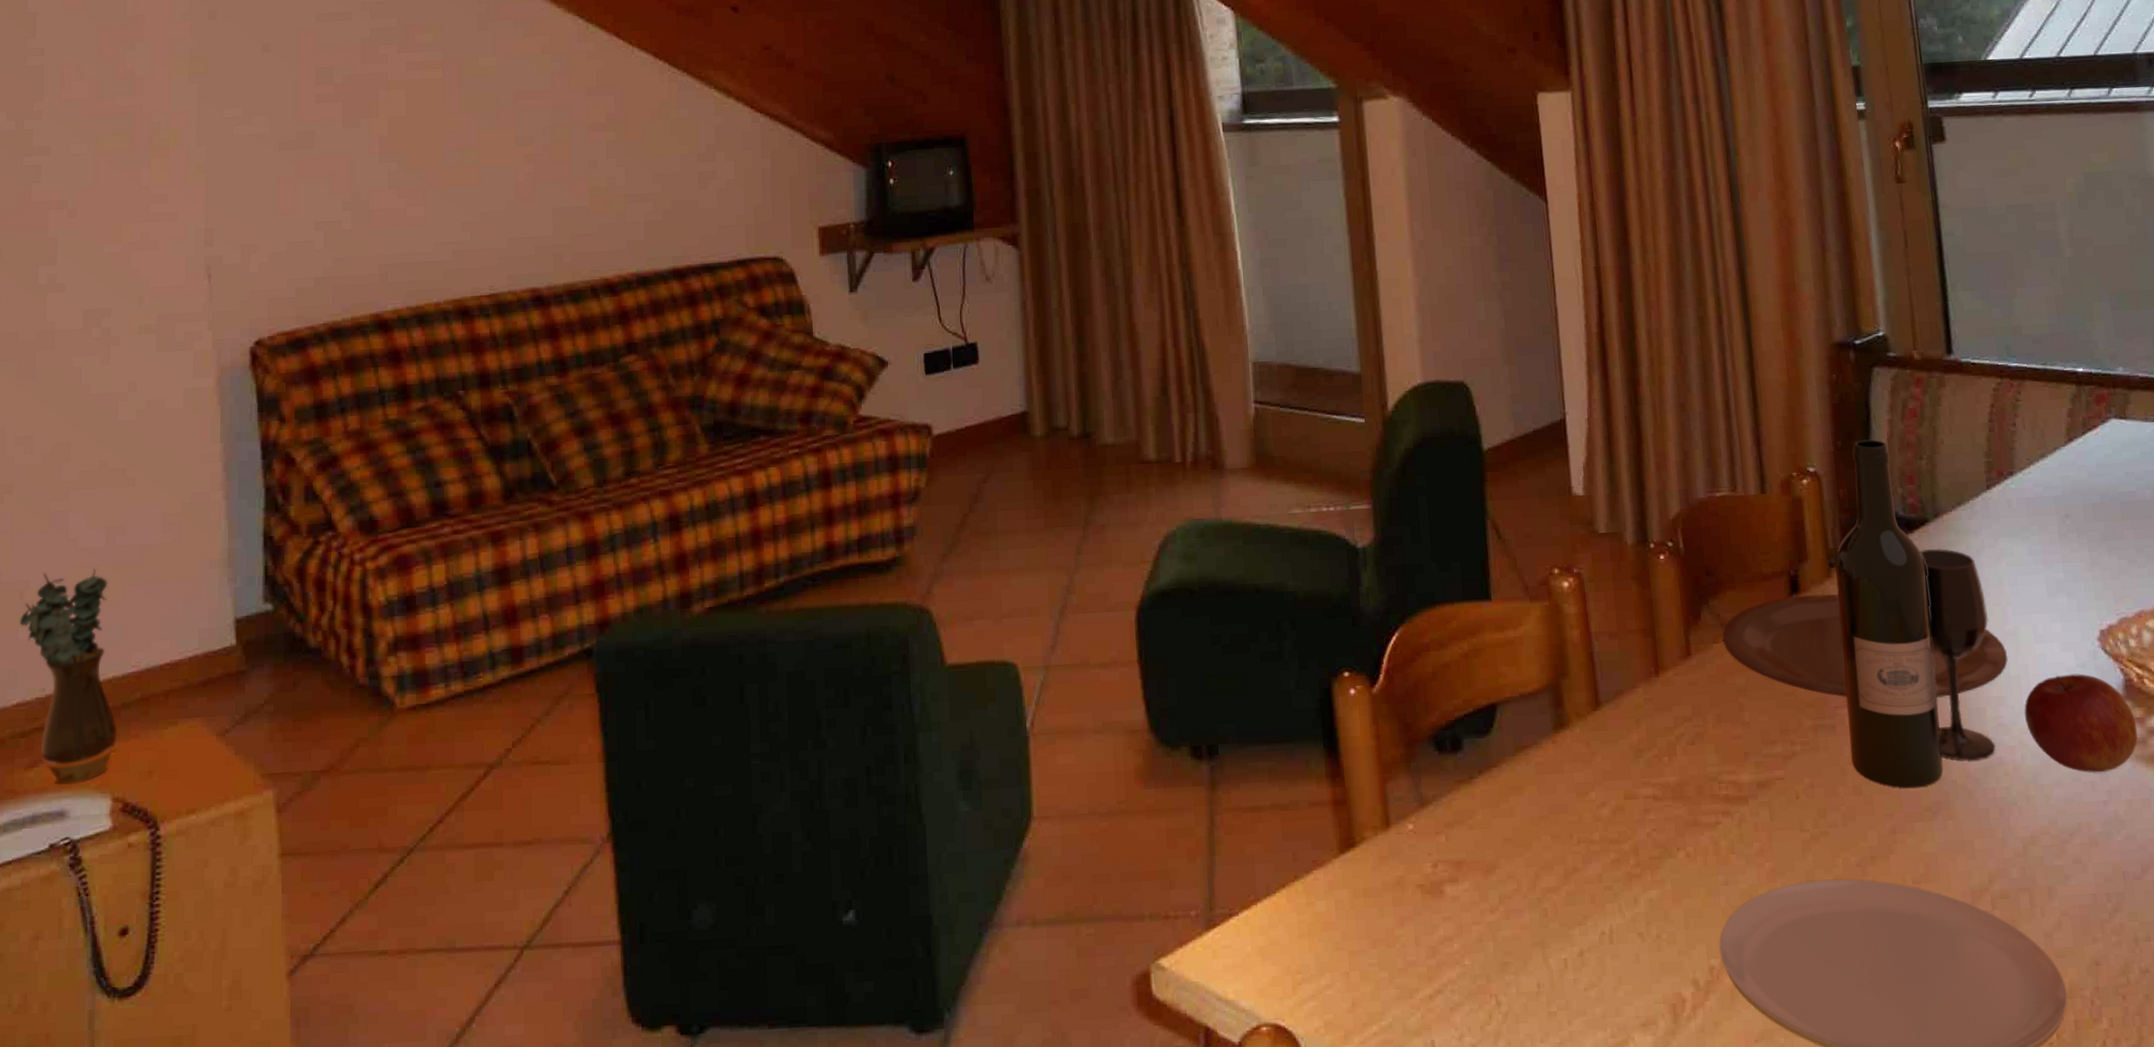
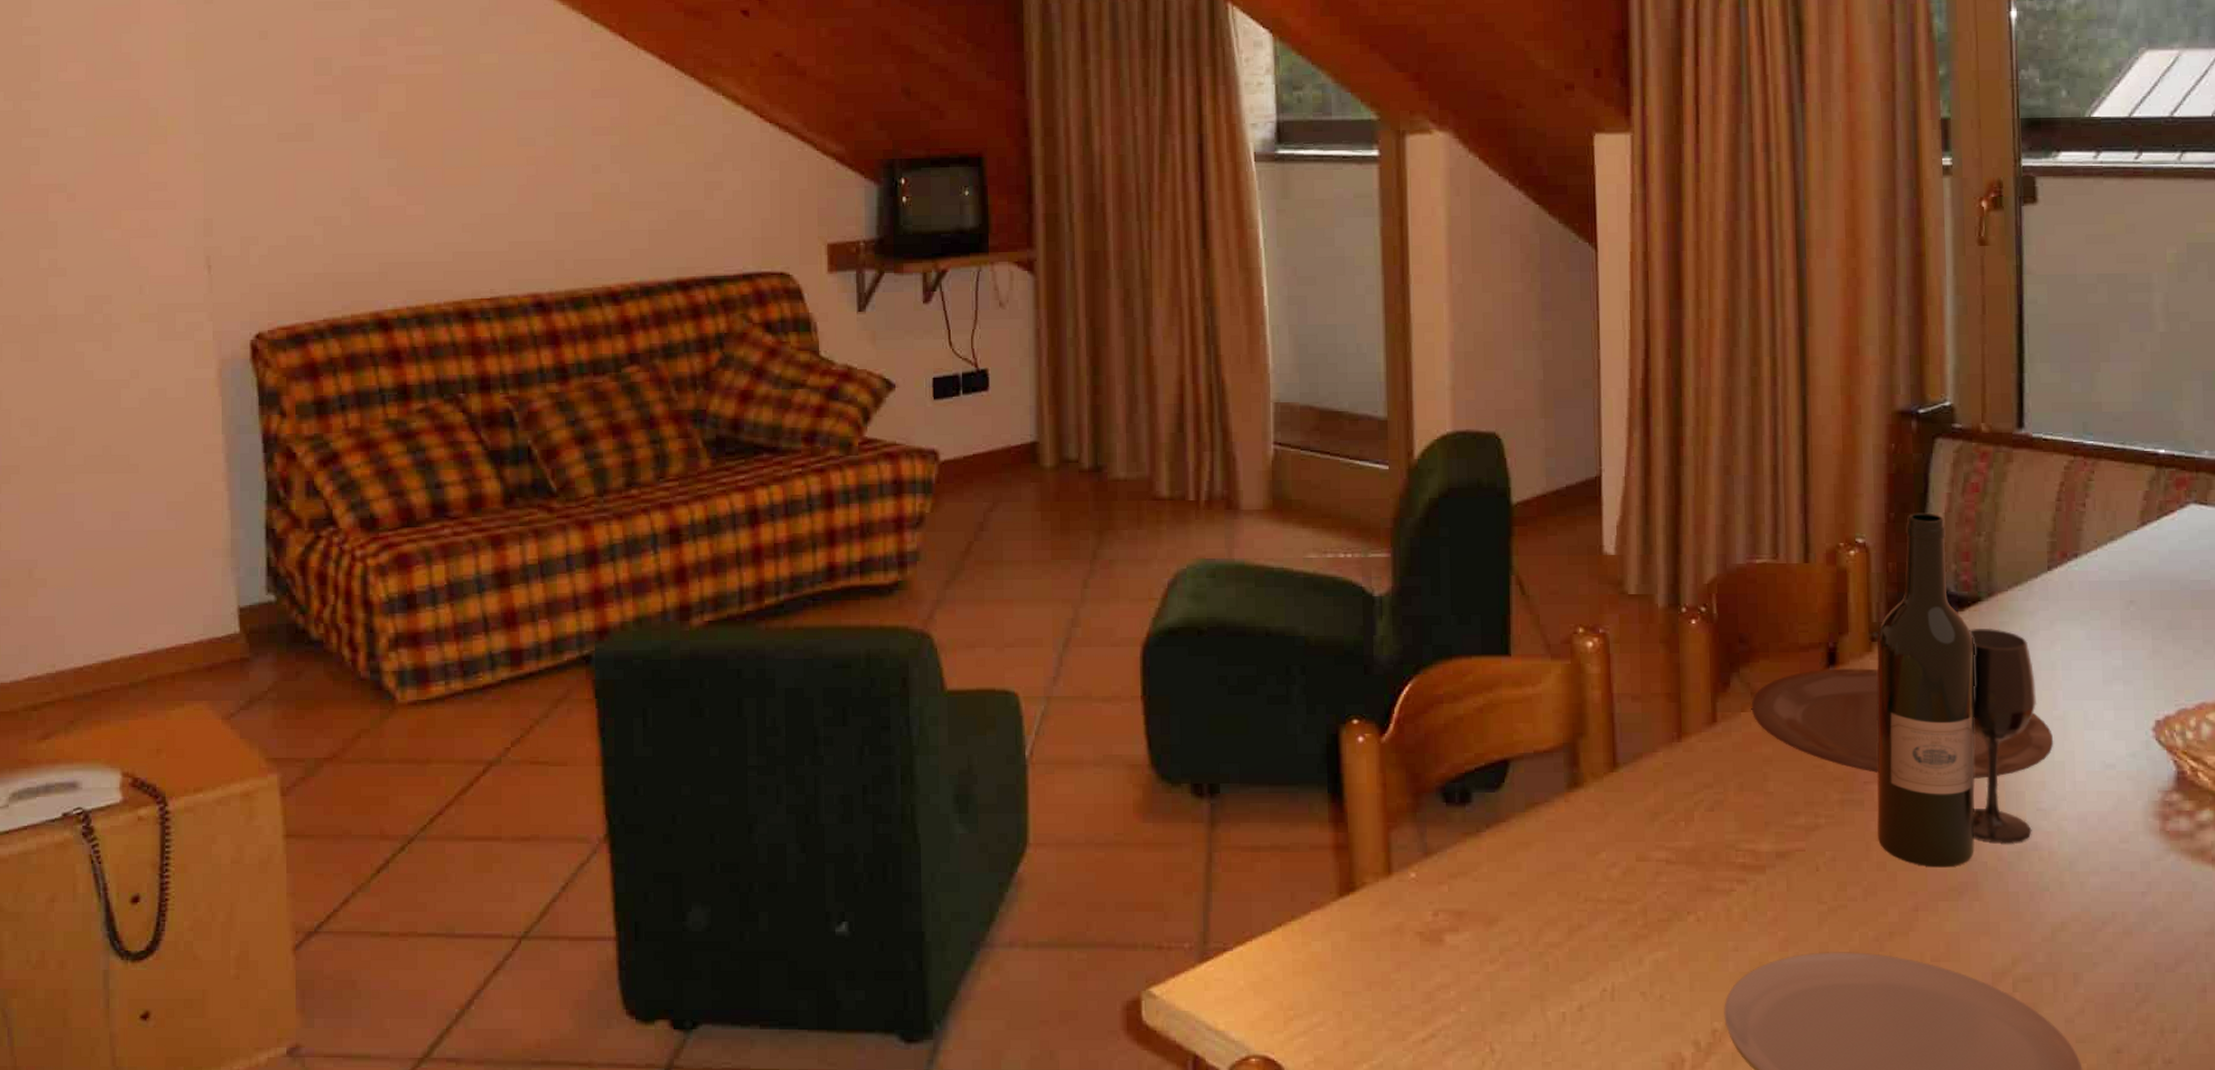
vase: present [20,569,118,786] -> none [29,552,127,759]
apple: present [2024,673,2138,773] -> none [2066,763,2186,864]

